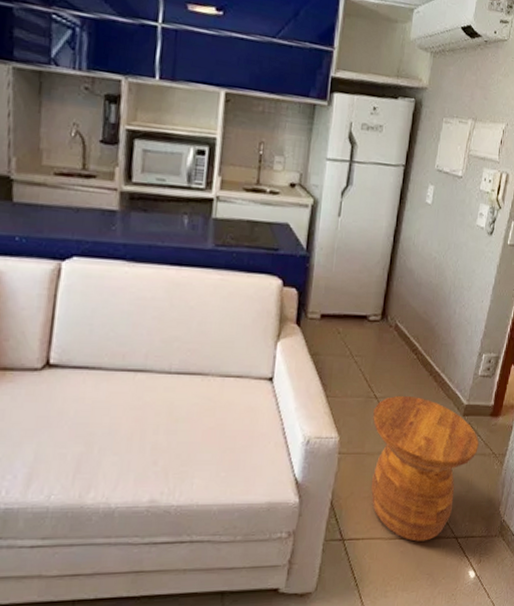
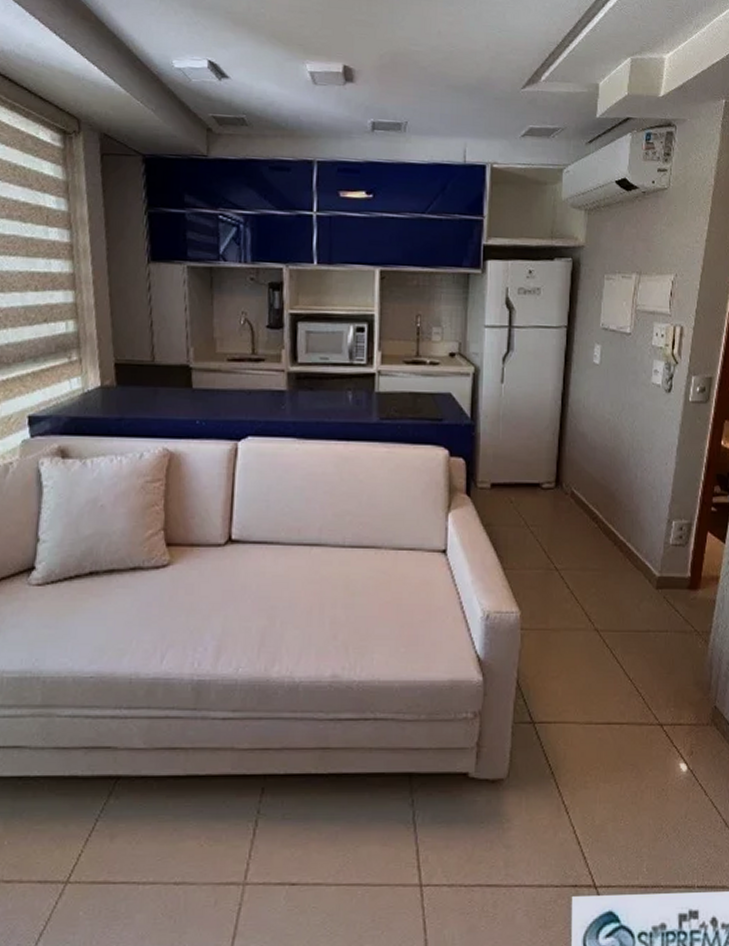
side table: present [371,395,479,542] -> none [555,567,677,728]

